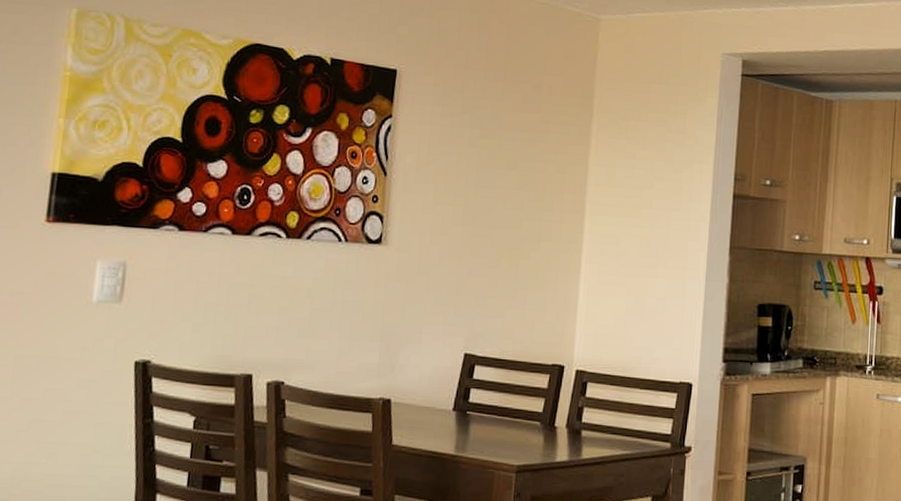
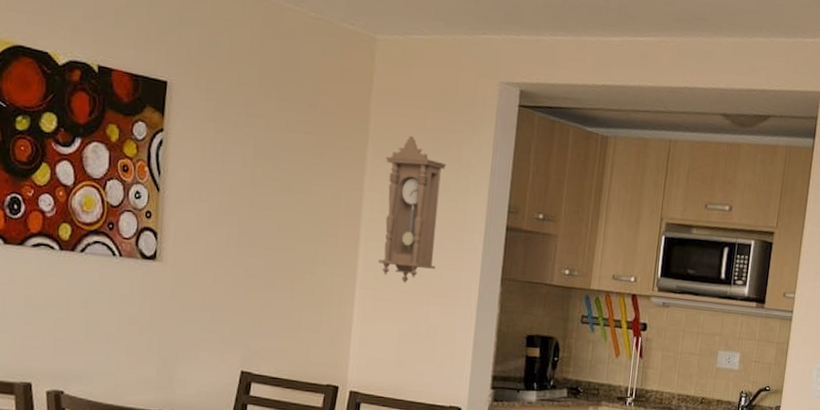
pendulum clock: none [603,109,671,256] -> present [378,135,447,283]

